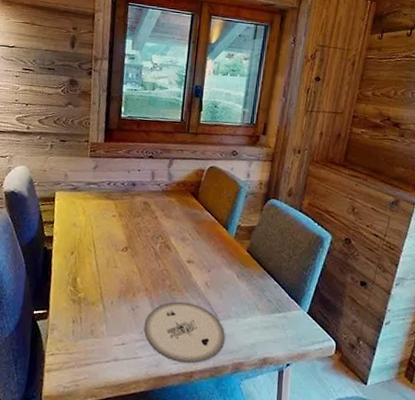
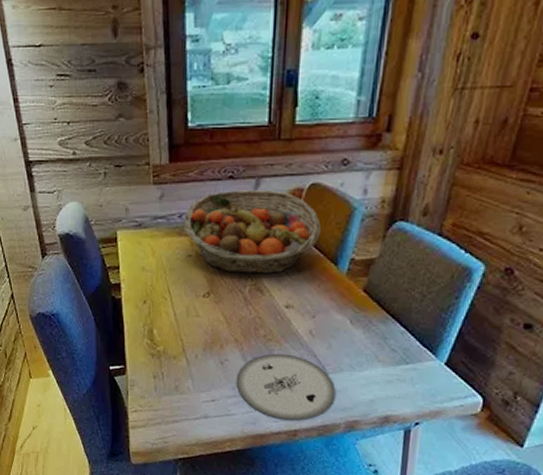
fruit basket: none [110,167,217,234] -> present [183,189,322,274]

